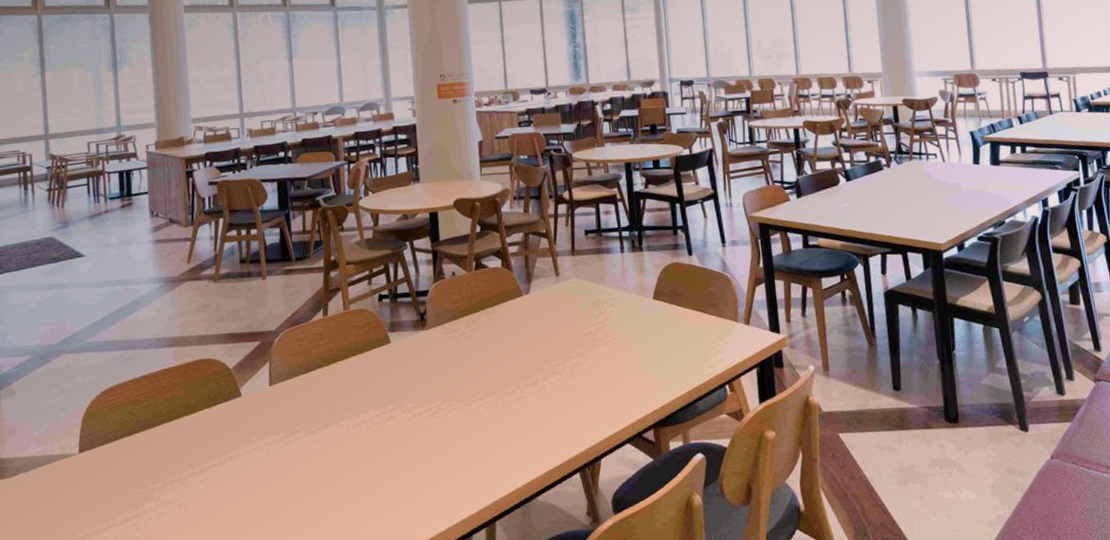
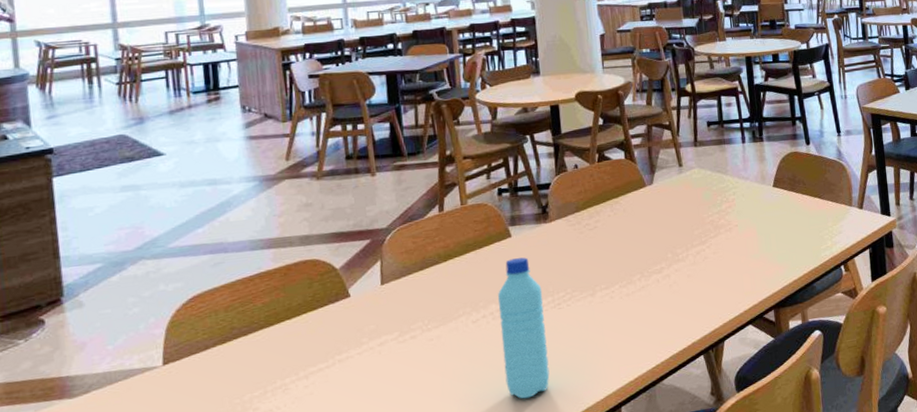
water bottle: none [377,364,426,507] -> present [498,257,550,399]

